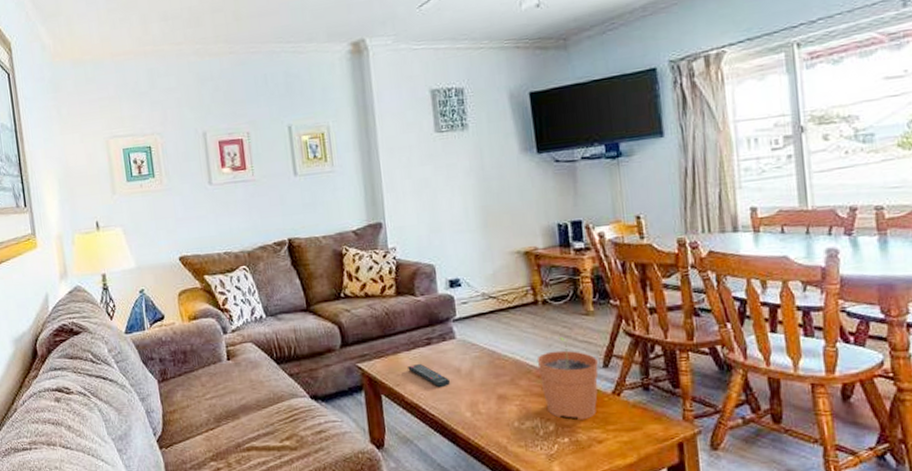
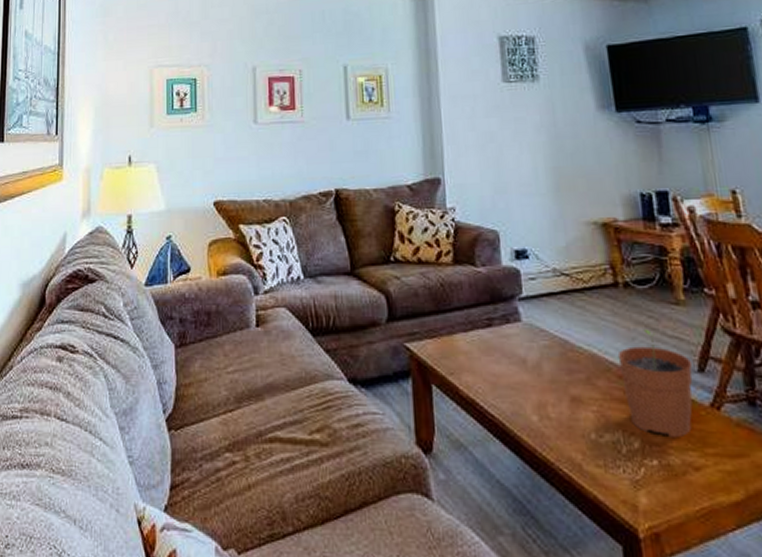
remote control: present [408,363,450,388] -> none [464,348,513,381]

